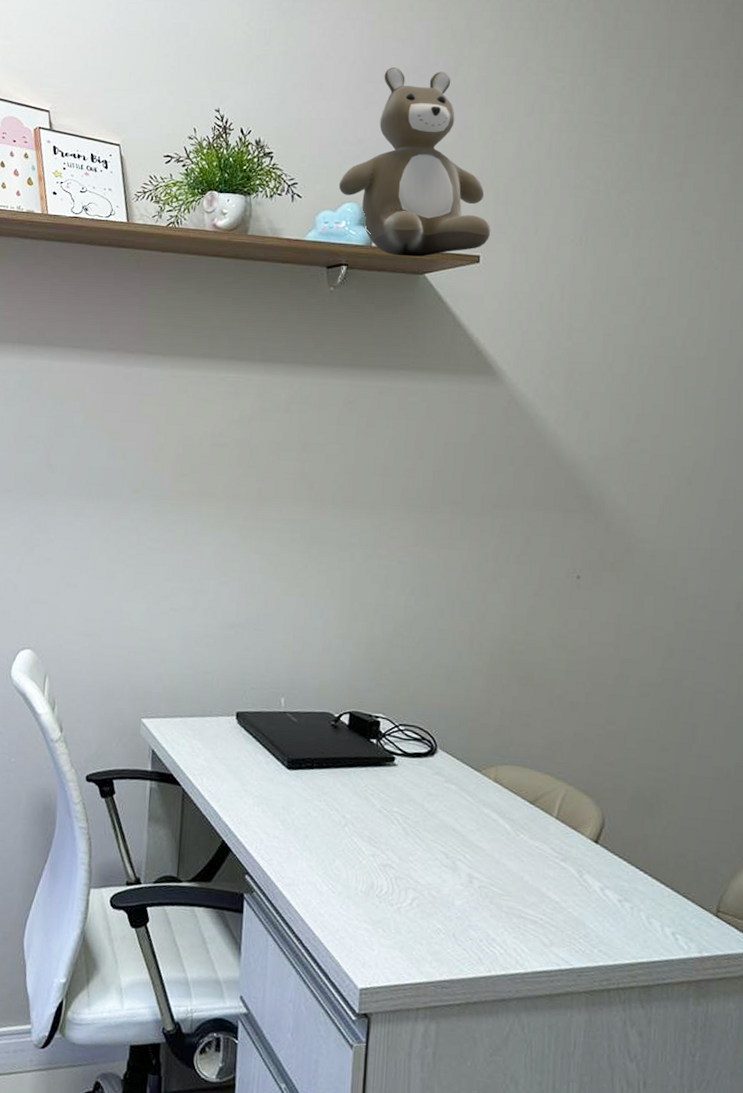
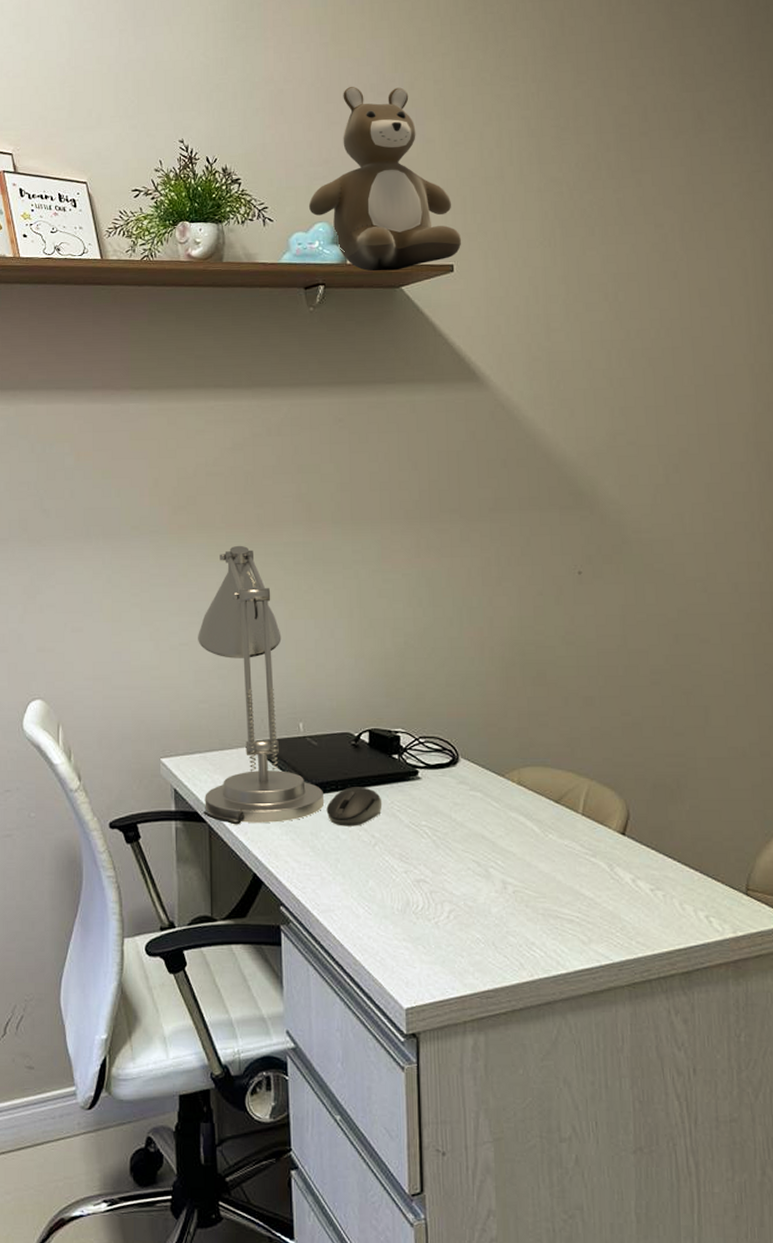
desk lamp: none [179,517,298,793] -> present [198,545,324,825]
computer mouse: none [299,766,356,806] -> present [326,787,383,826]

